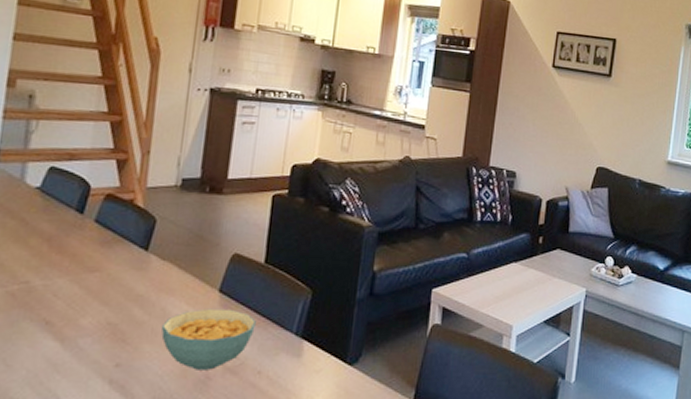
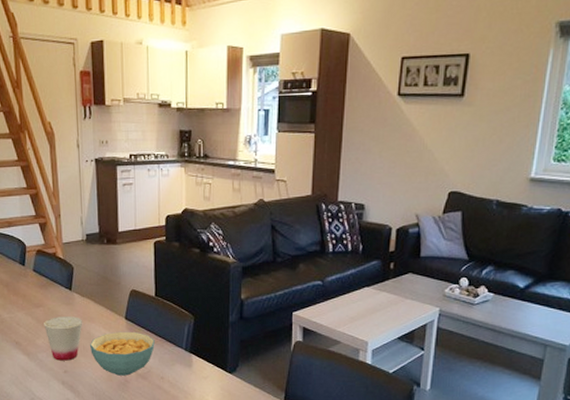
cup: none [96,286,158,349] -> present [44,317,83,361]

